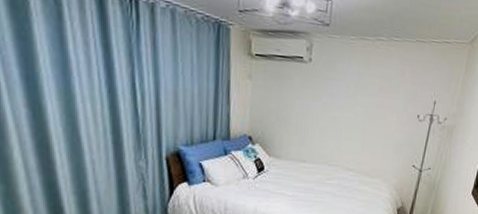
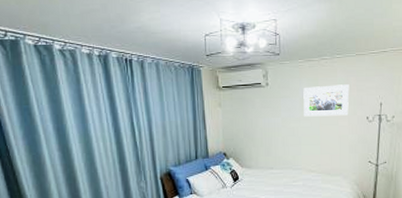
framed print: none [349,70,404,111] -> present [303,84,350,117]

